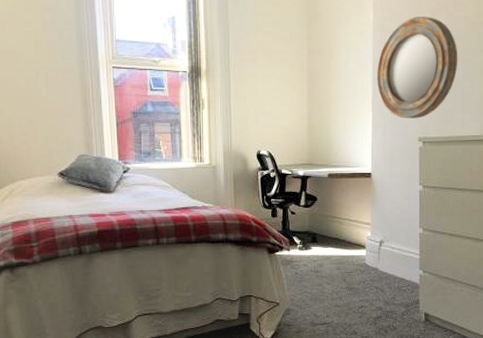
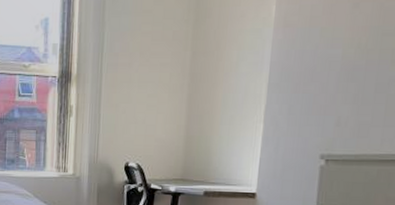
home mirror: present [376,17,458,119] -> none [272,9,385,132]

